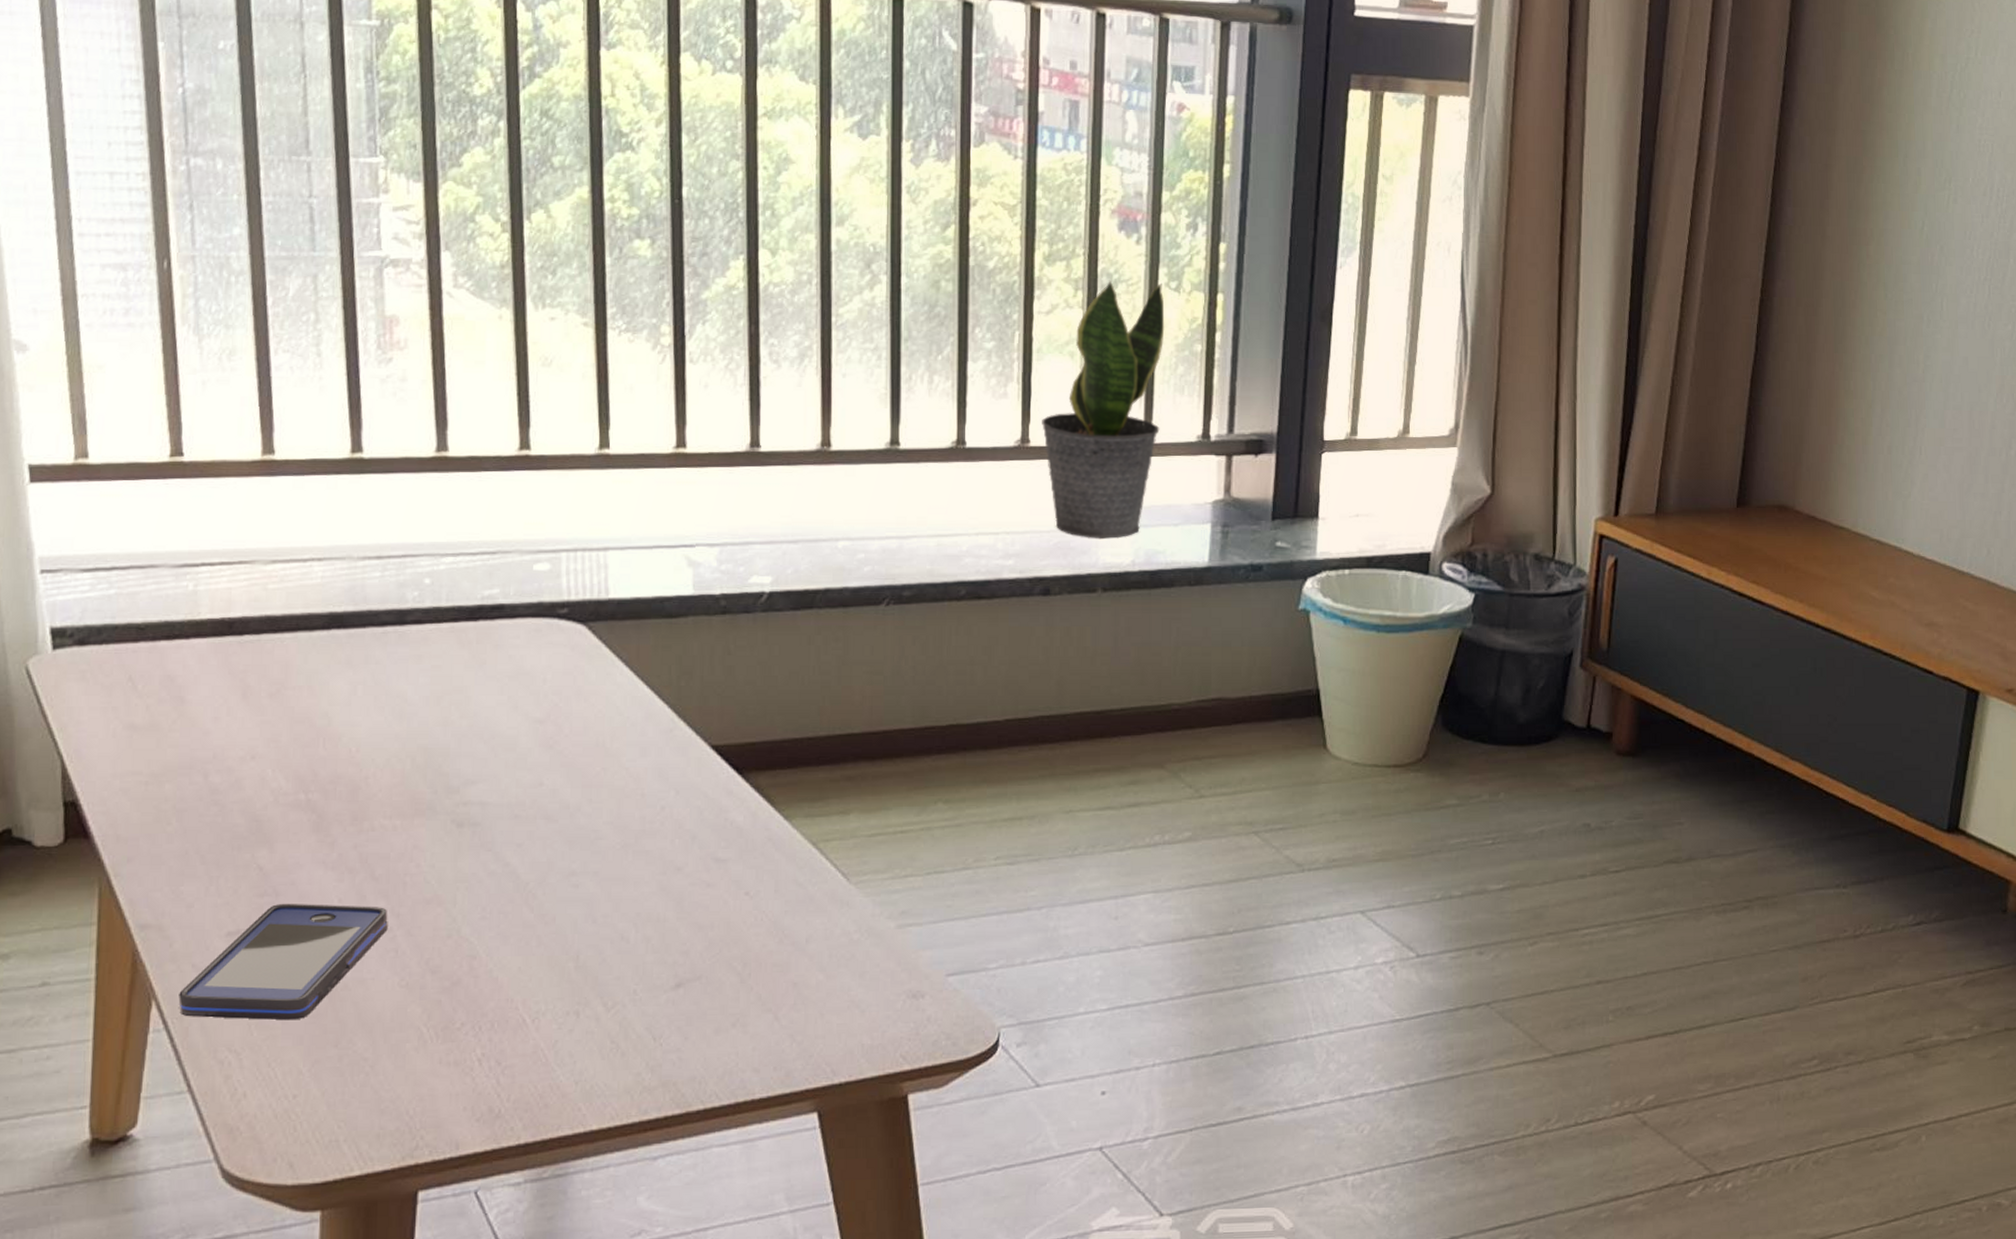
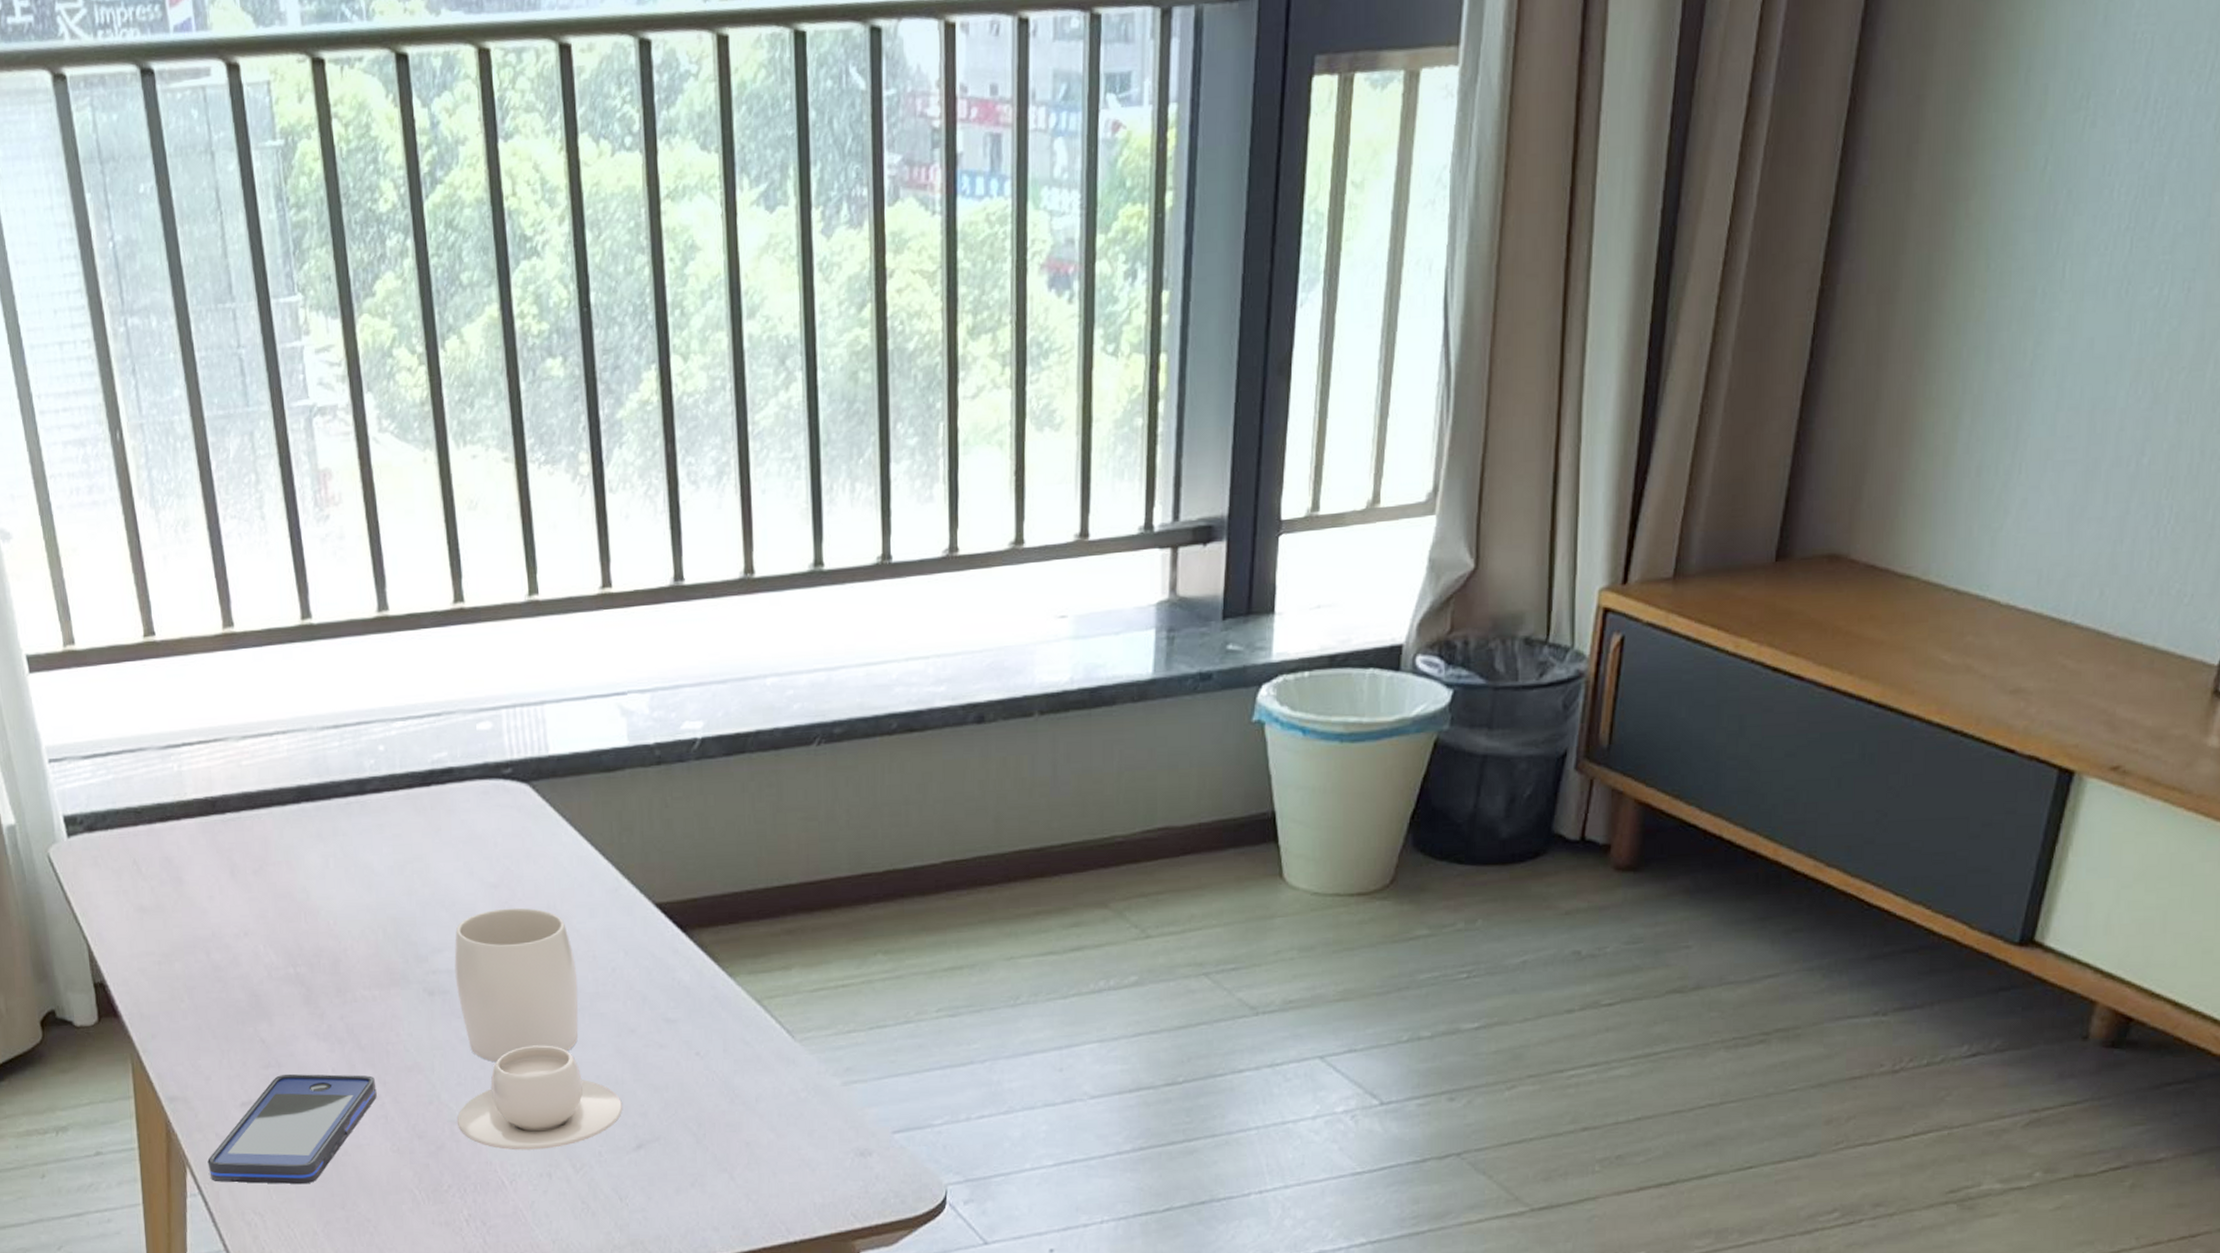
teacup: none [477,881,664,987] -> present [456,1045,623,1151]
mug: none [488,743,623,897] -> present [454,907,579,1063]
potted plant: present [1042,280,1165,539] -> none [970,348,1102,655]

